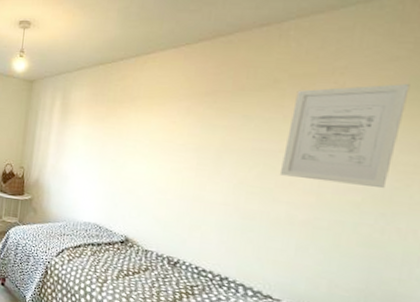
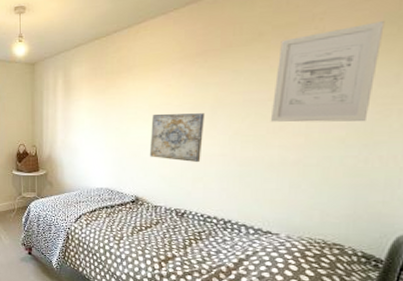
wall art: none [146,150,210,209] -> present [150,113,206,163]

